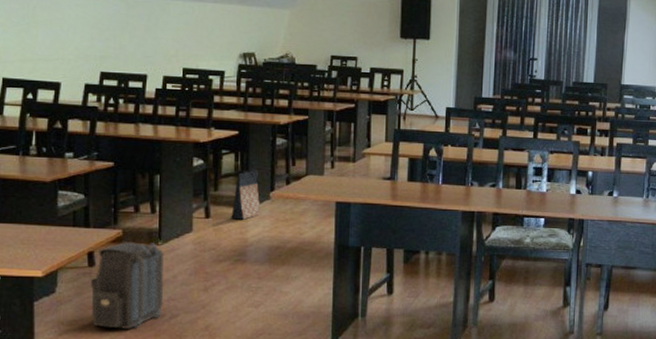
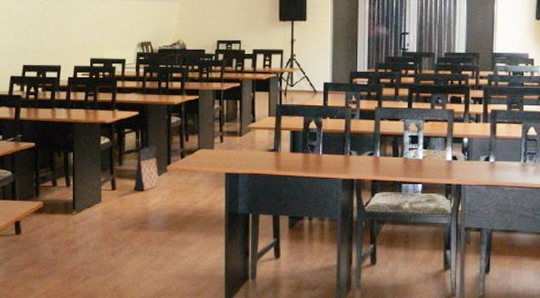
backpack: present [90,242,165,330] -> none [17,212,78,290]

